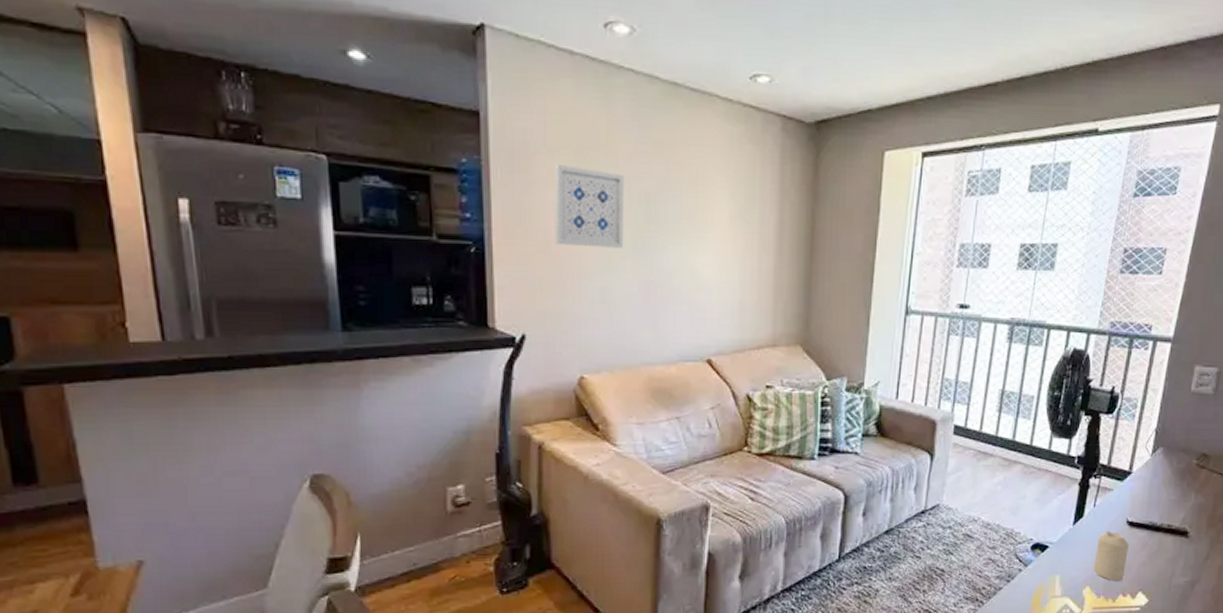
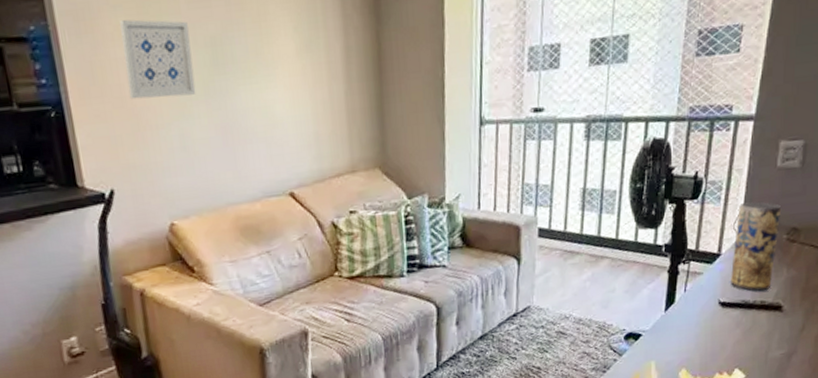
candle: present [1093,531,1129,581] -> none [688,314,722,361]
vase: none [1140,423,1192,515] -> present [731,202,781,292]

